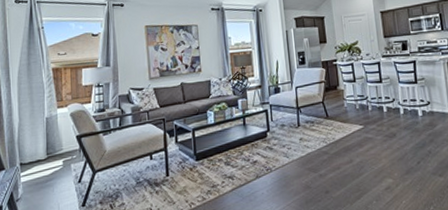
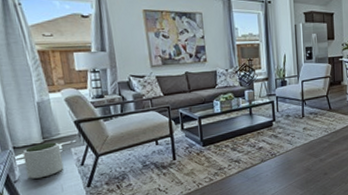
plant pot: none [28,158,63,197] -> present [22,142,64,179]

